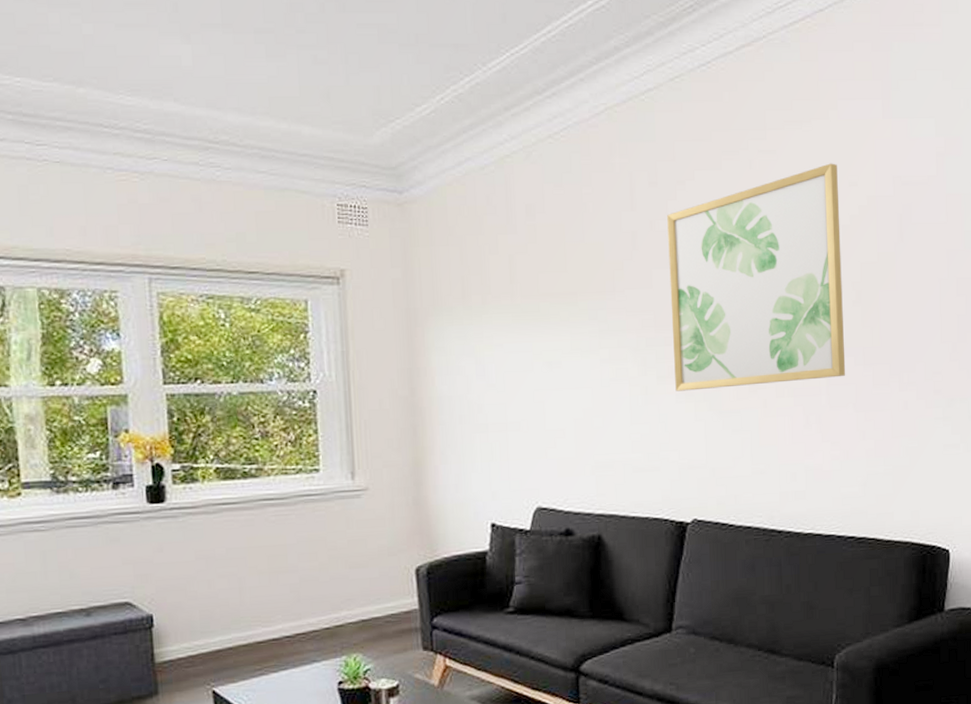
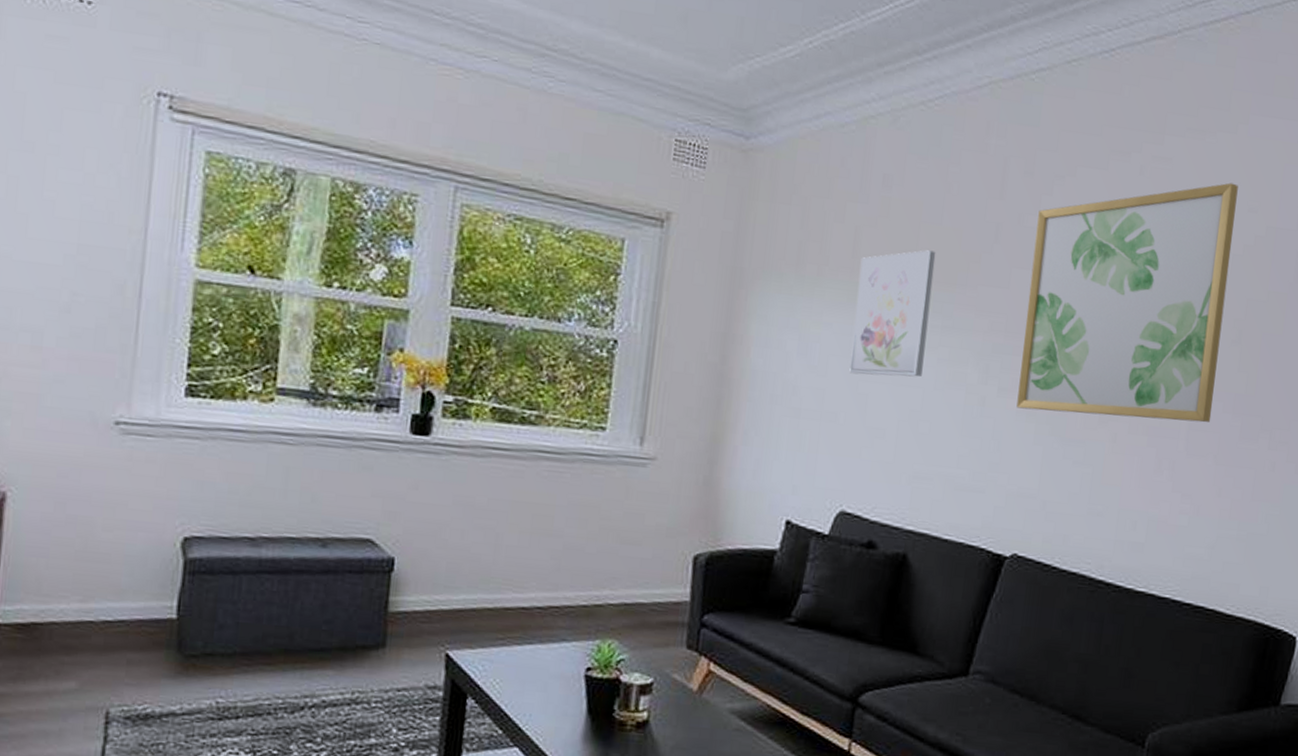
wall art: none [518,266,589,386] -> present [849,250,936,377]

